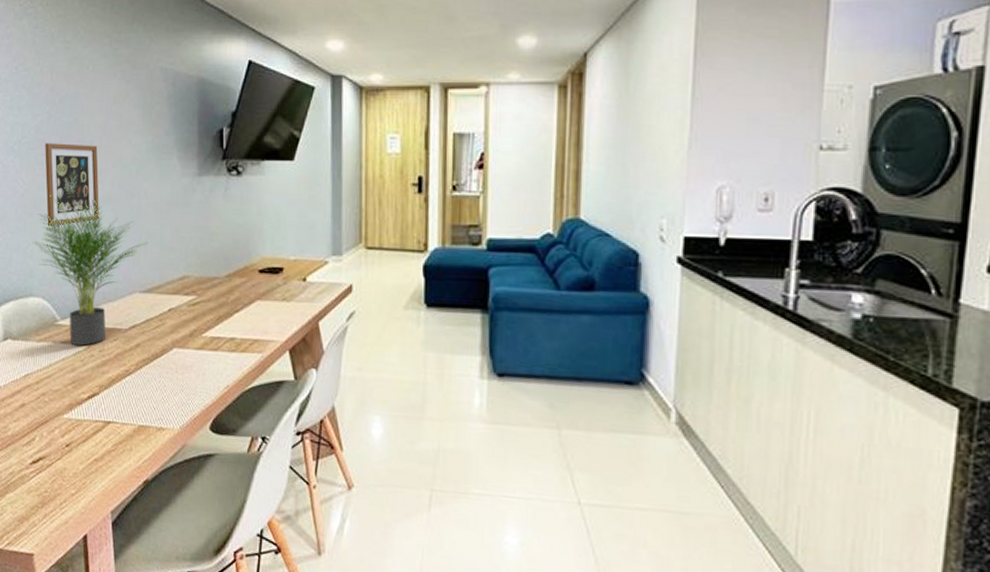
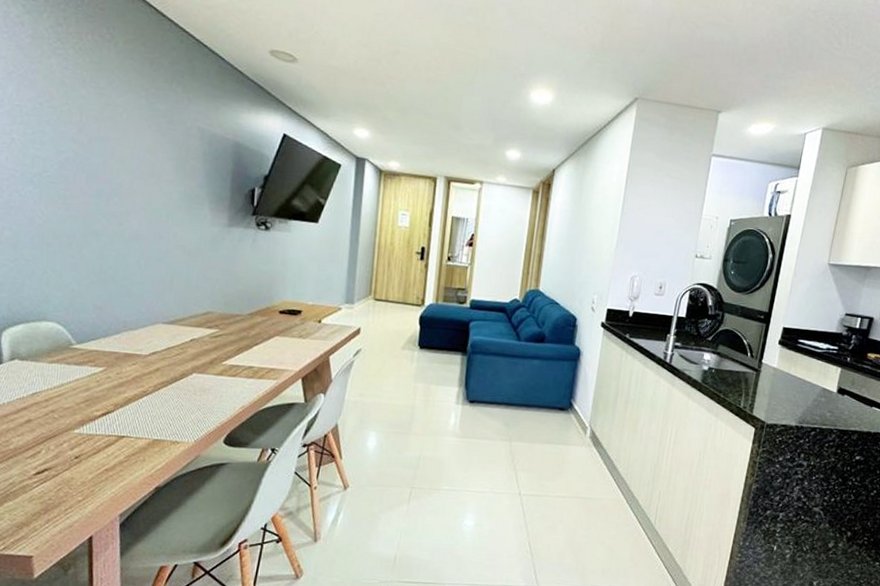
potted plant: present [32,195,149,346] -> none [48,229,175,368]
picture frame: present [45,143,99,227] -> none [67,179,127,258]

